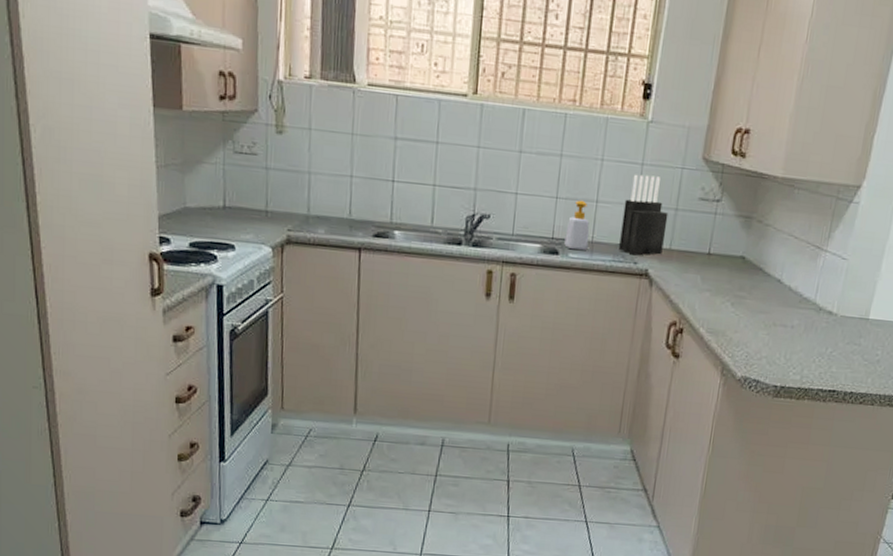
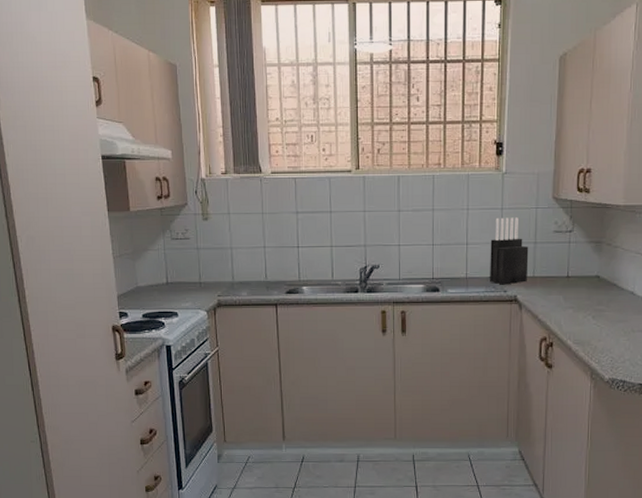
soap bottle: present [564,200,590,251] -> none [443,244,464,286]

